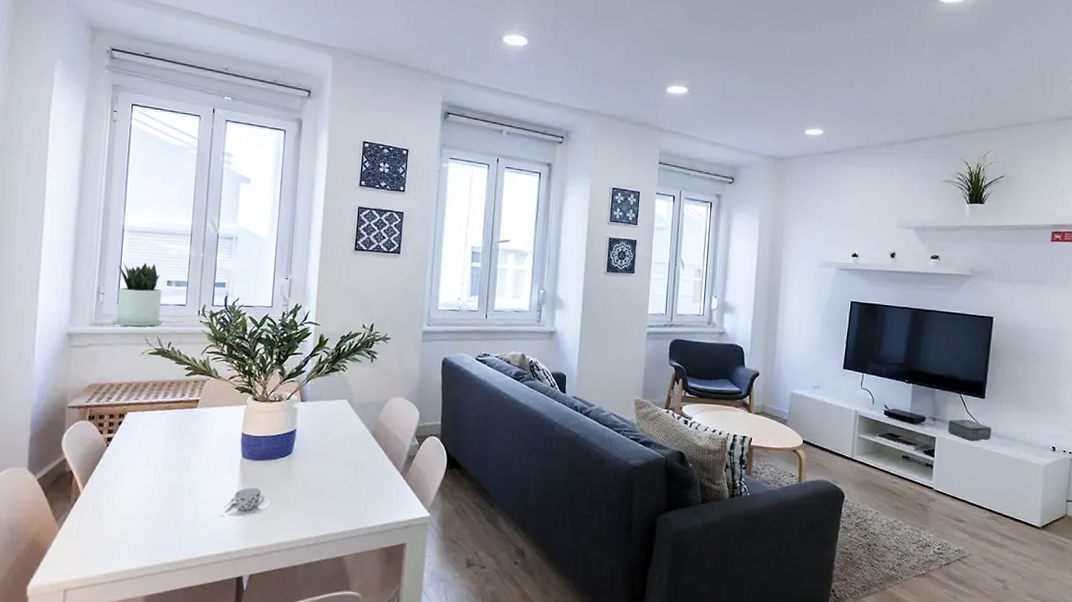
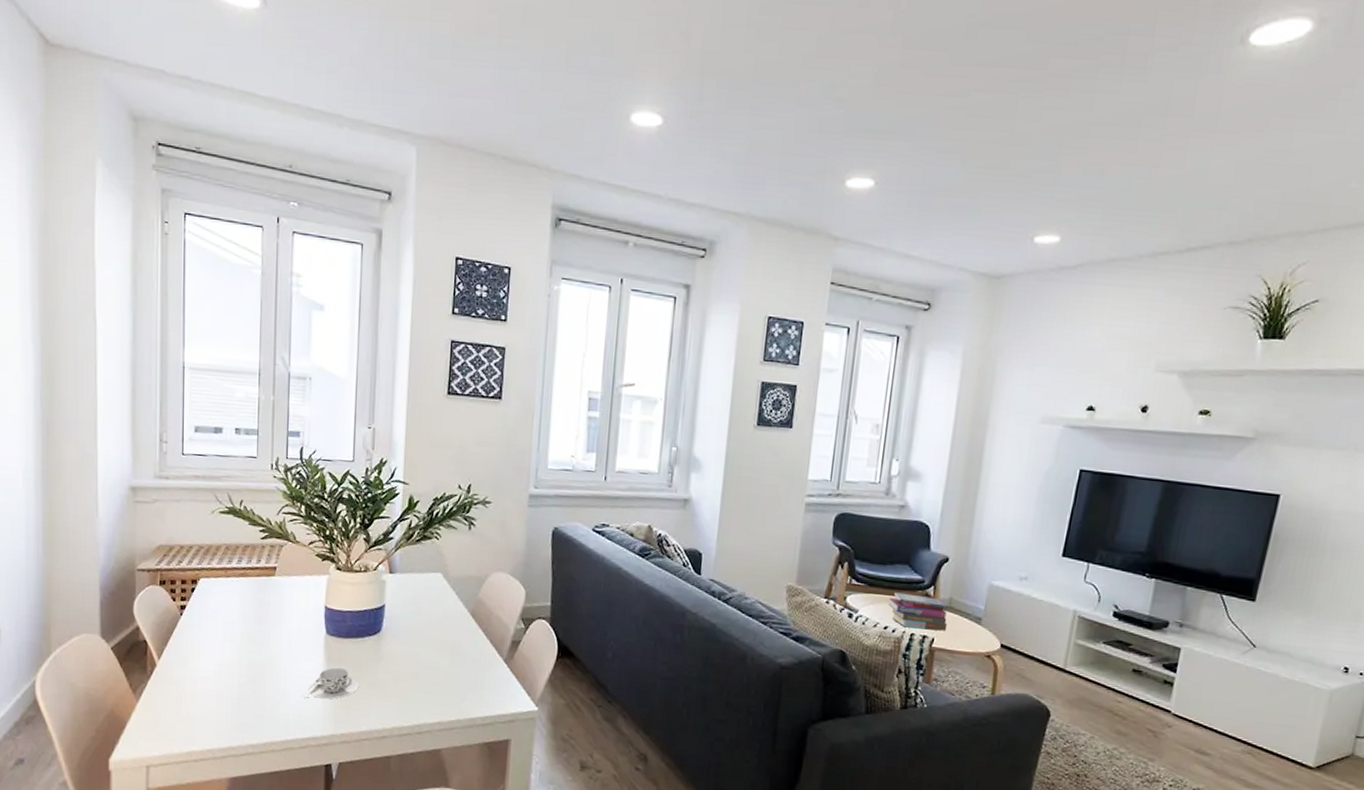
planter: present [111,262,164,327] -> none [177,405,234,482]
books: none [714,402,762,432] -> present [887,592,949,631]
decorative box: present [948,419,992,441] -> none [1198,626,1261,655]

